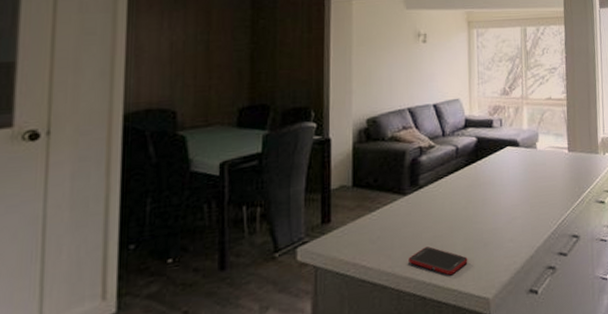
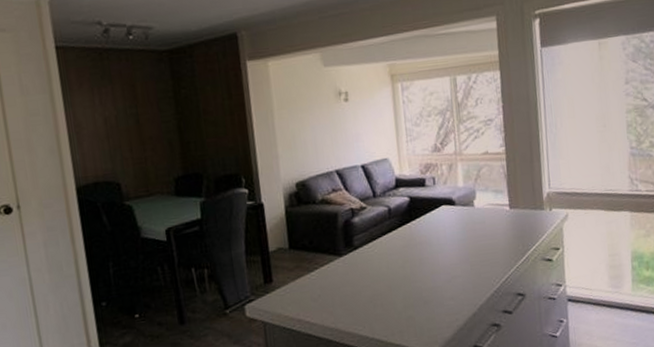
cell phone: present [408,246,468,276] -> none [350,304,409,331]

